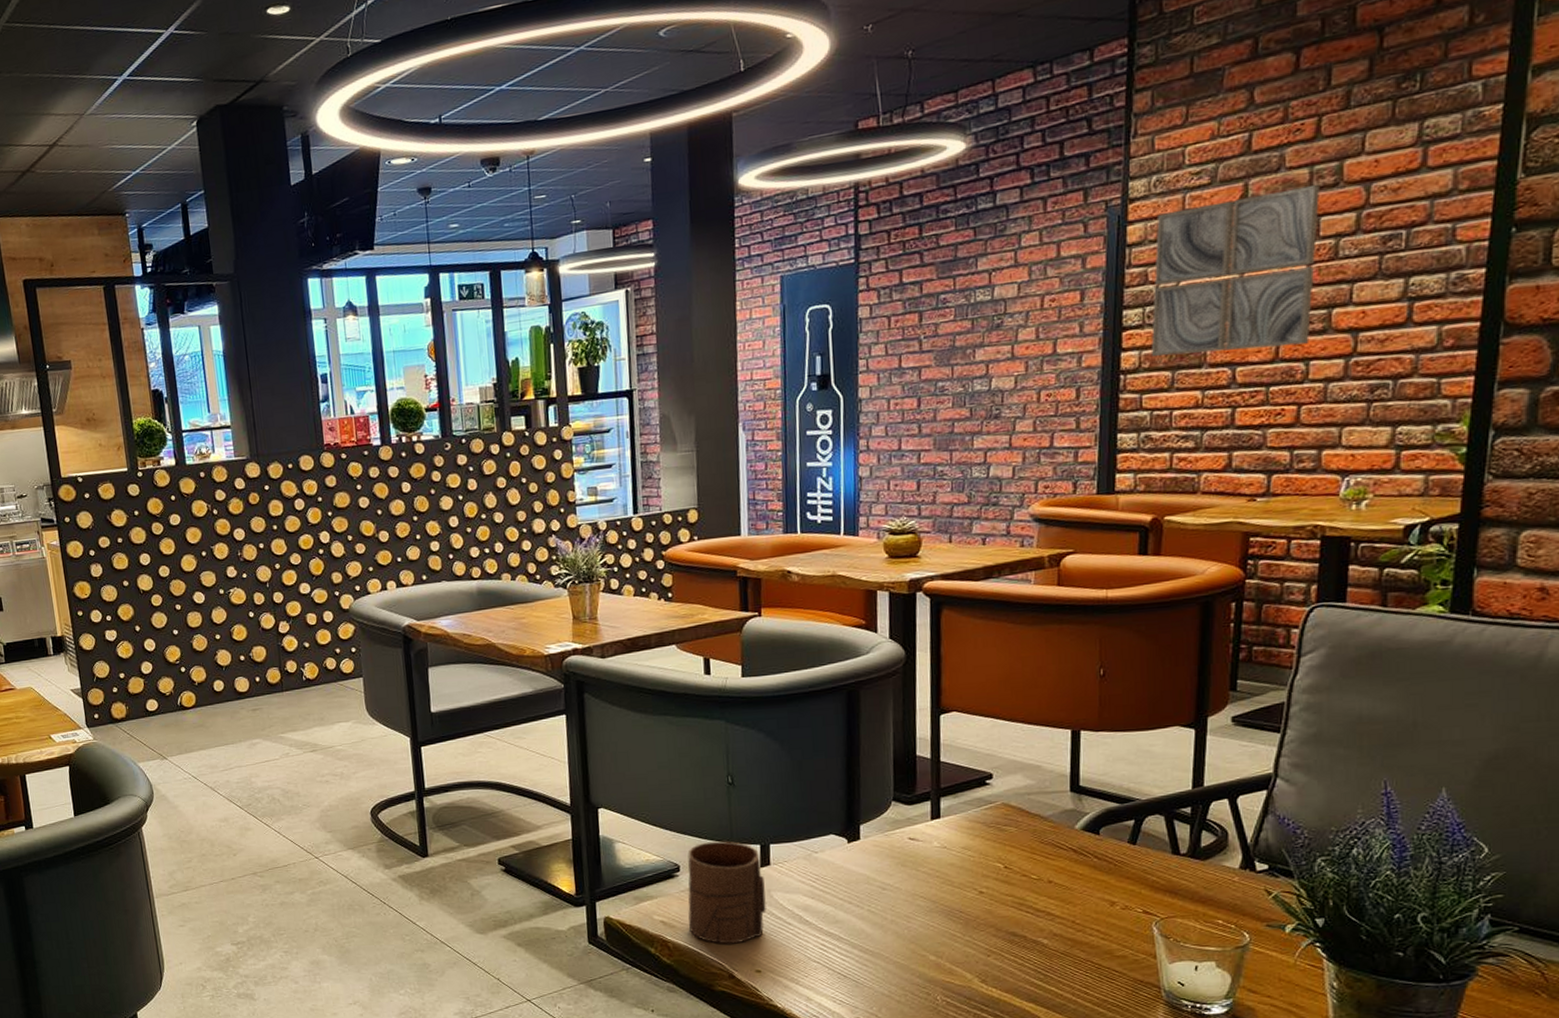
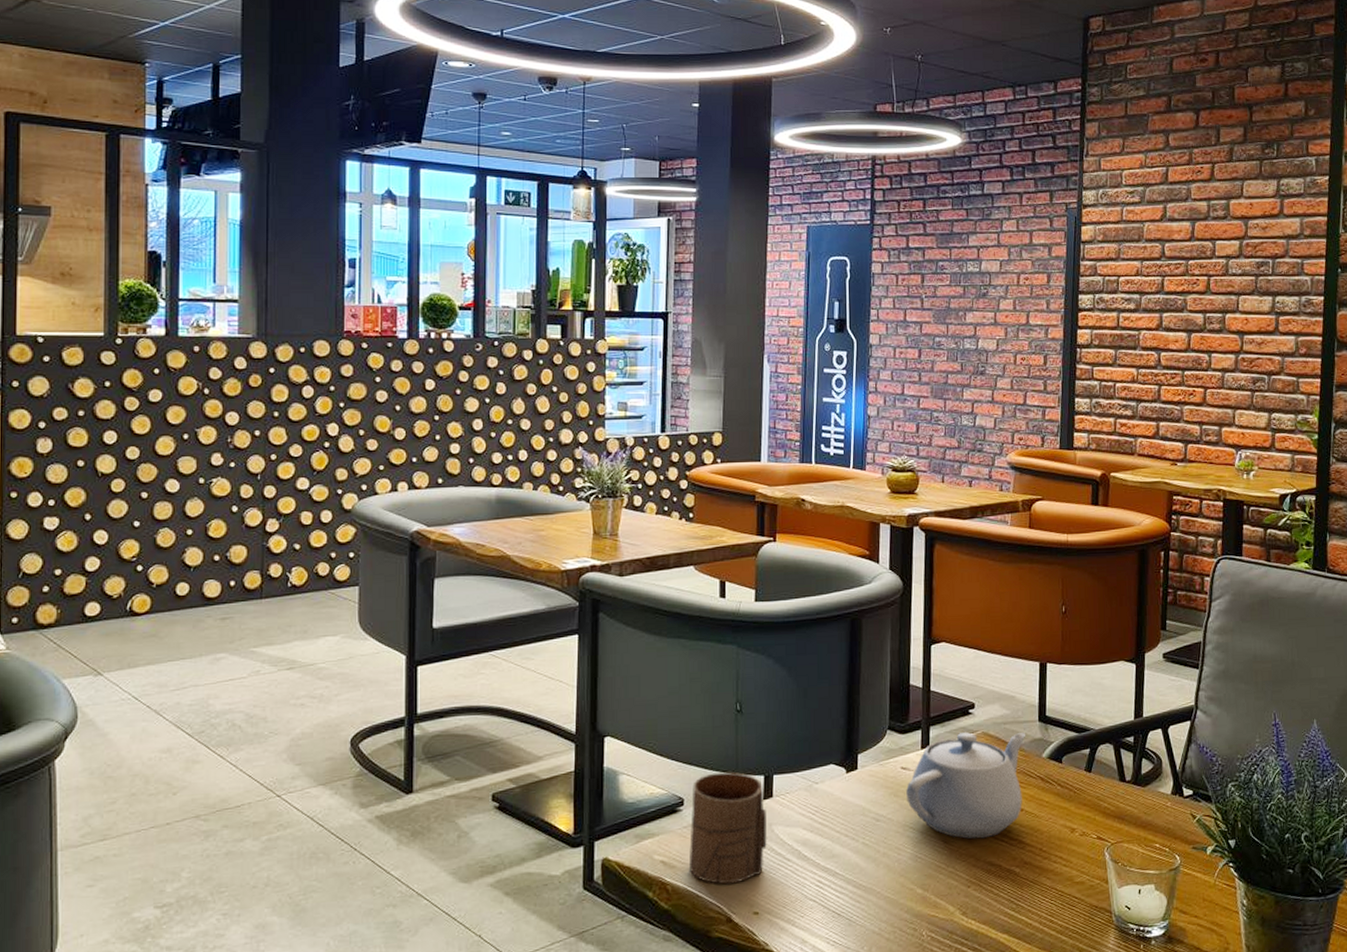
teapot: none [915,803,1055,910] -> present [906,732,1026,839]
wall art: present [1150,185,1320,357] -> none [1099,216,1215,340]

